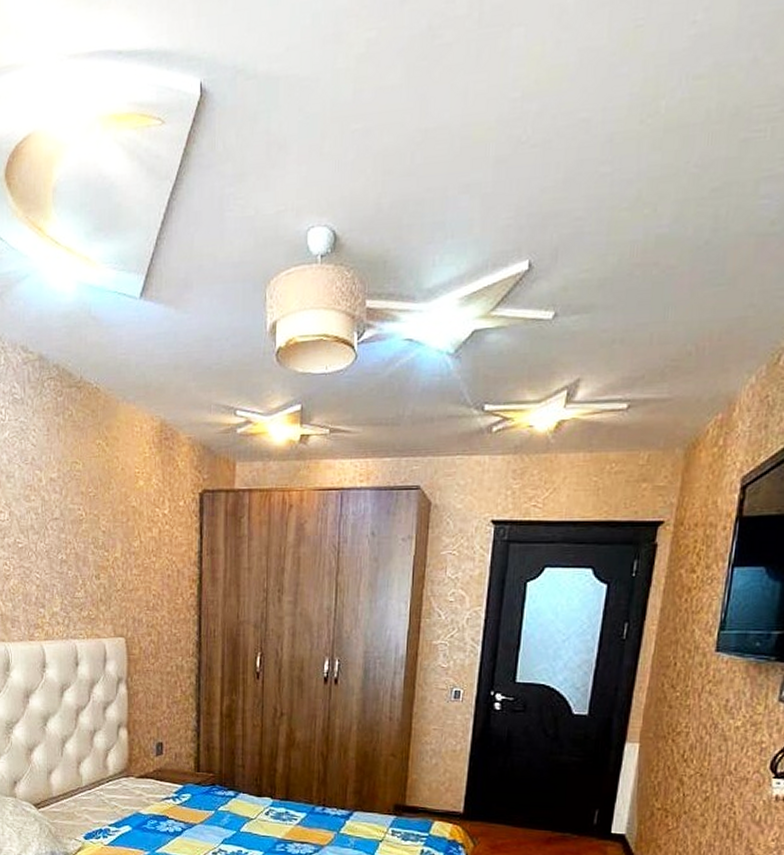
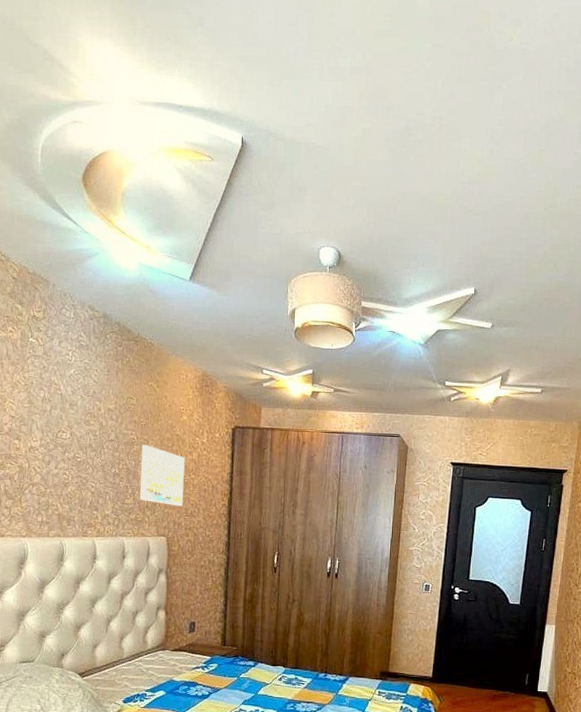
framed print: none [91,521,143,599] -> present [140,444,185,507]

